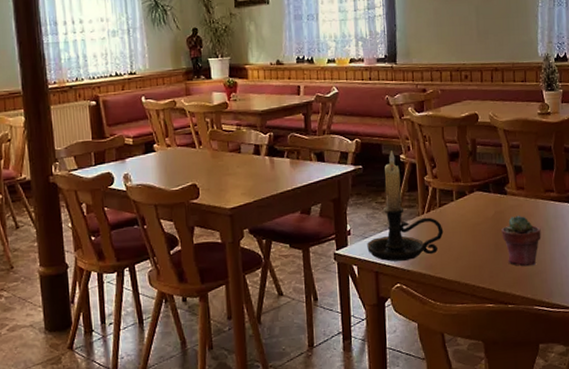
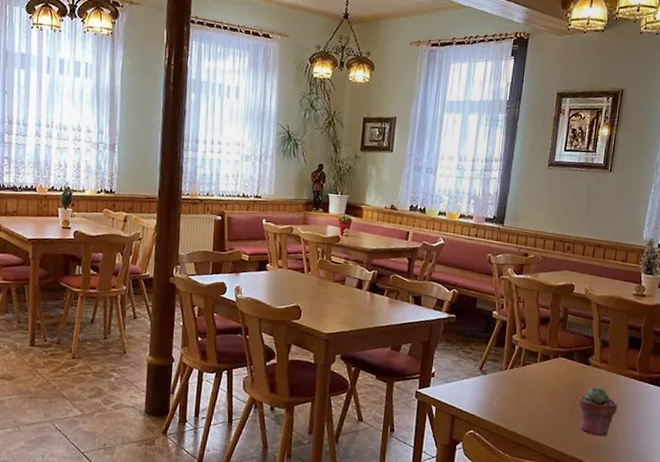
candle holder: present [367,150,444,262] -> none [448,305,523,410]

